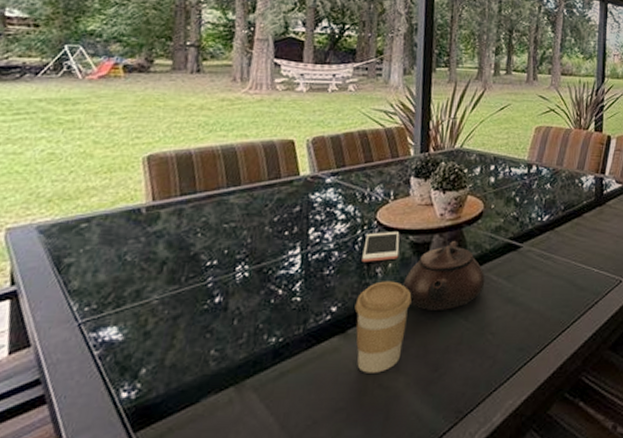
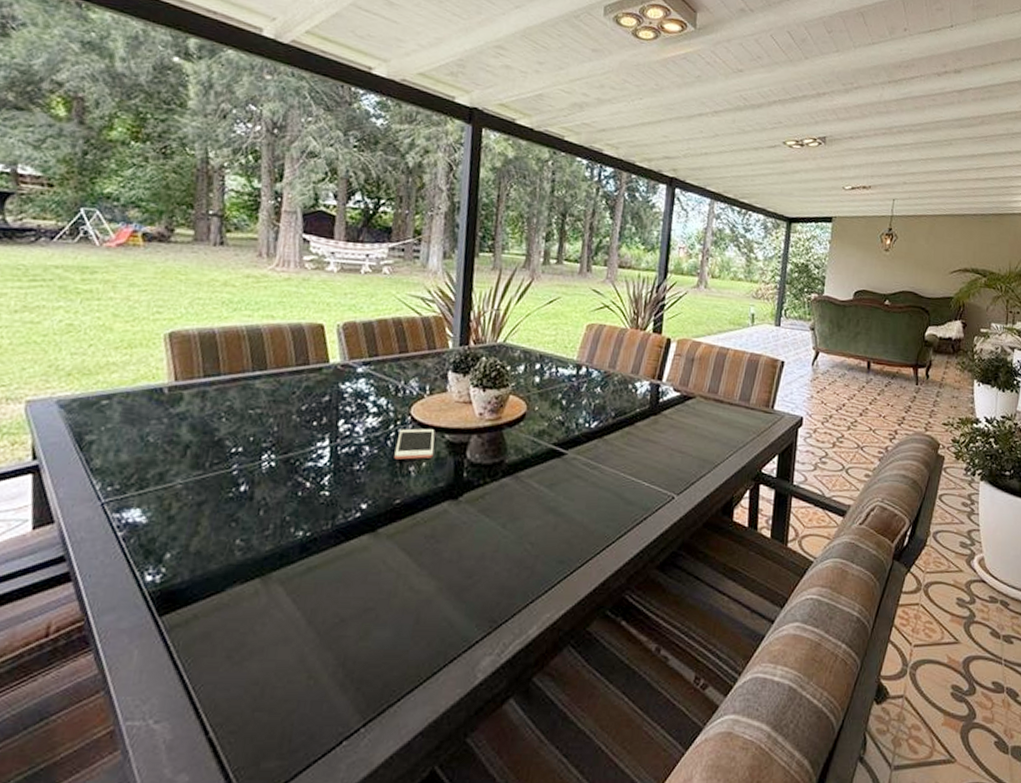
coffee cup: present [354,281,412,373] -> none [385,480,447,575]
teapot: present [403,241,485,310] -> none [437,443,526,515]

